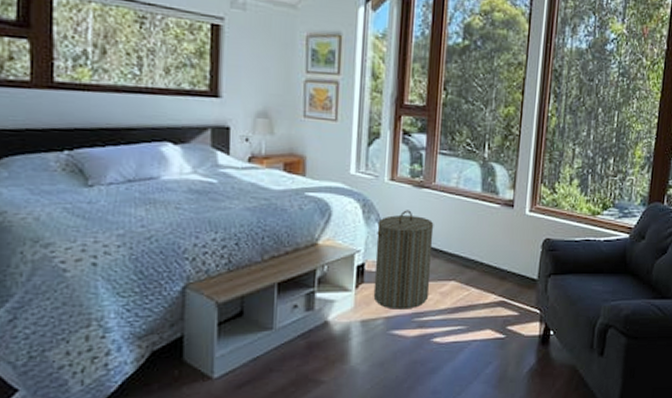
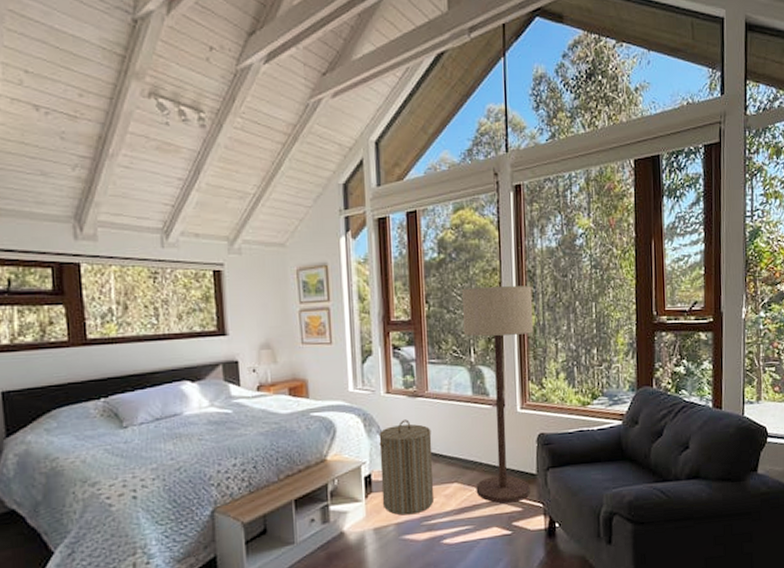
floor lamp: none [473,79,557,306] -> present [461,285,534,503]

